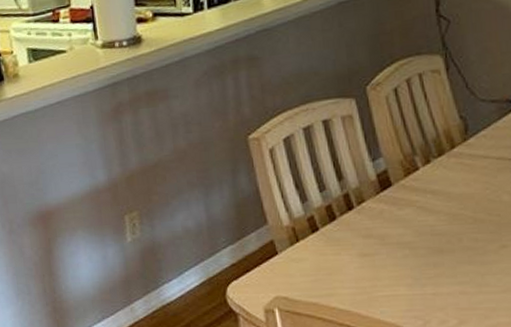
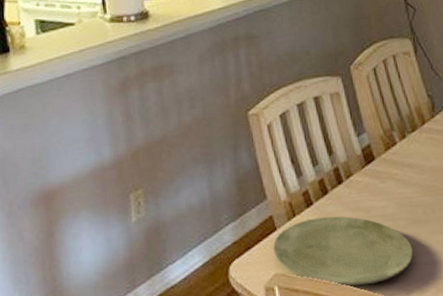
plate: none [274,242,433,312] -> present [273,216,413,286]

